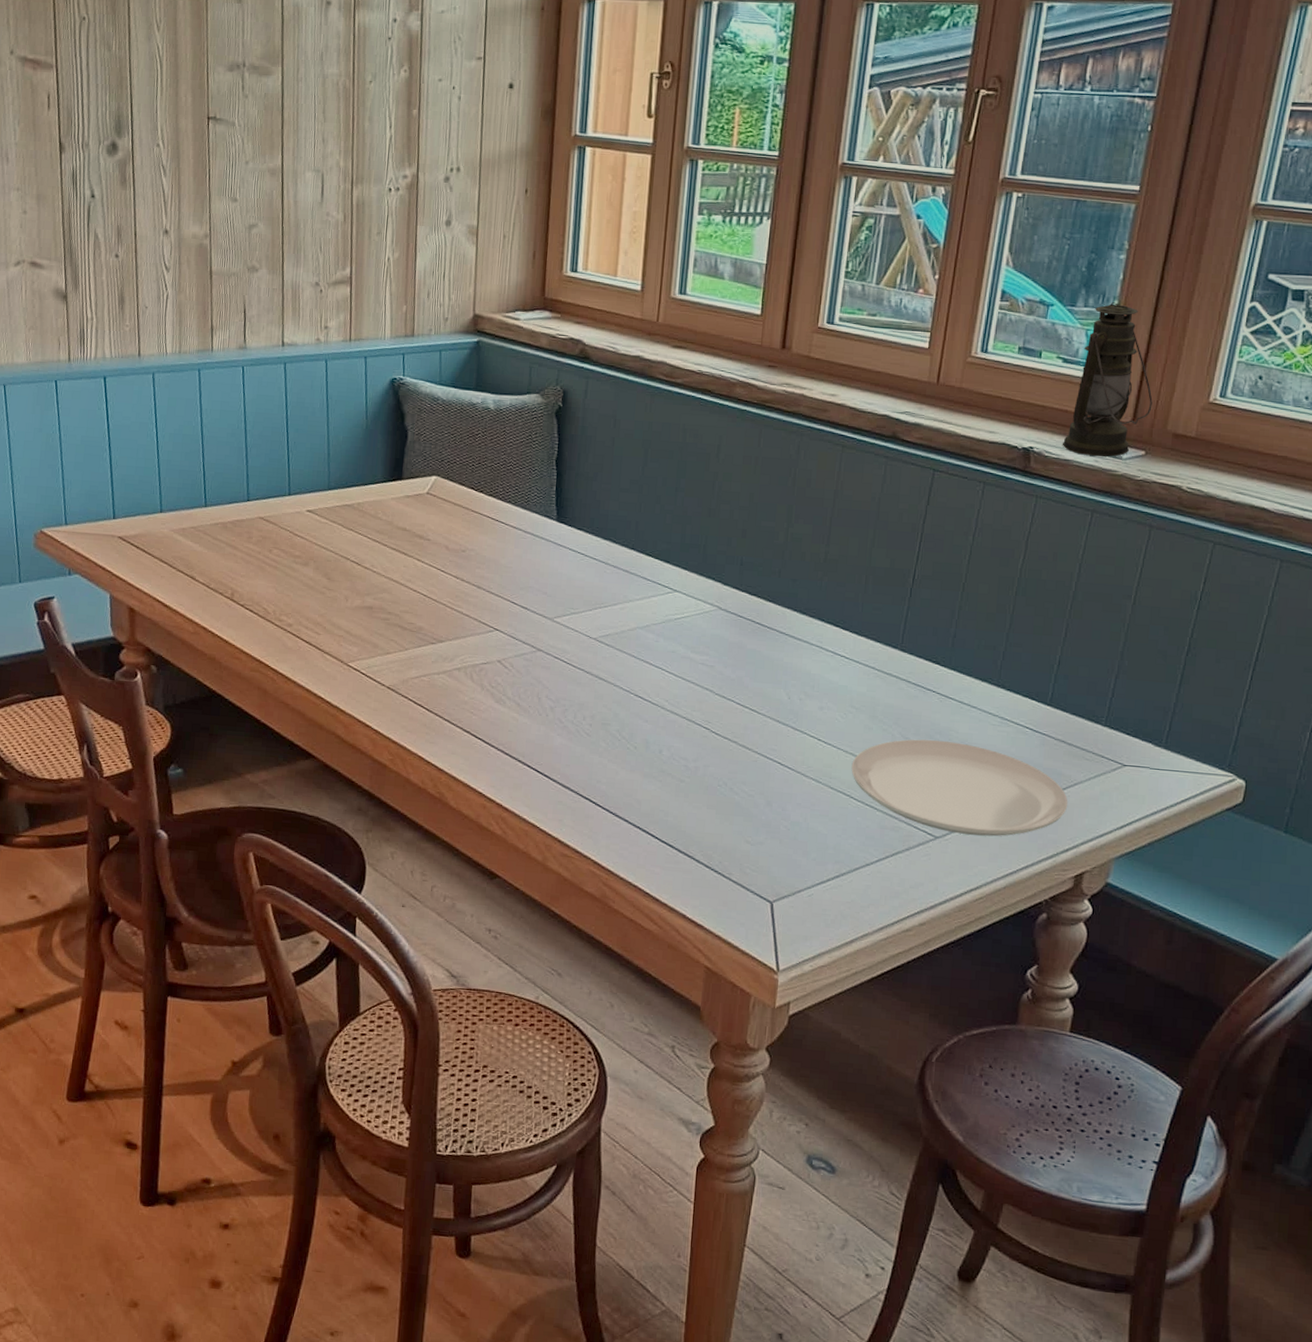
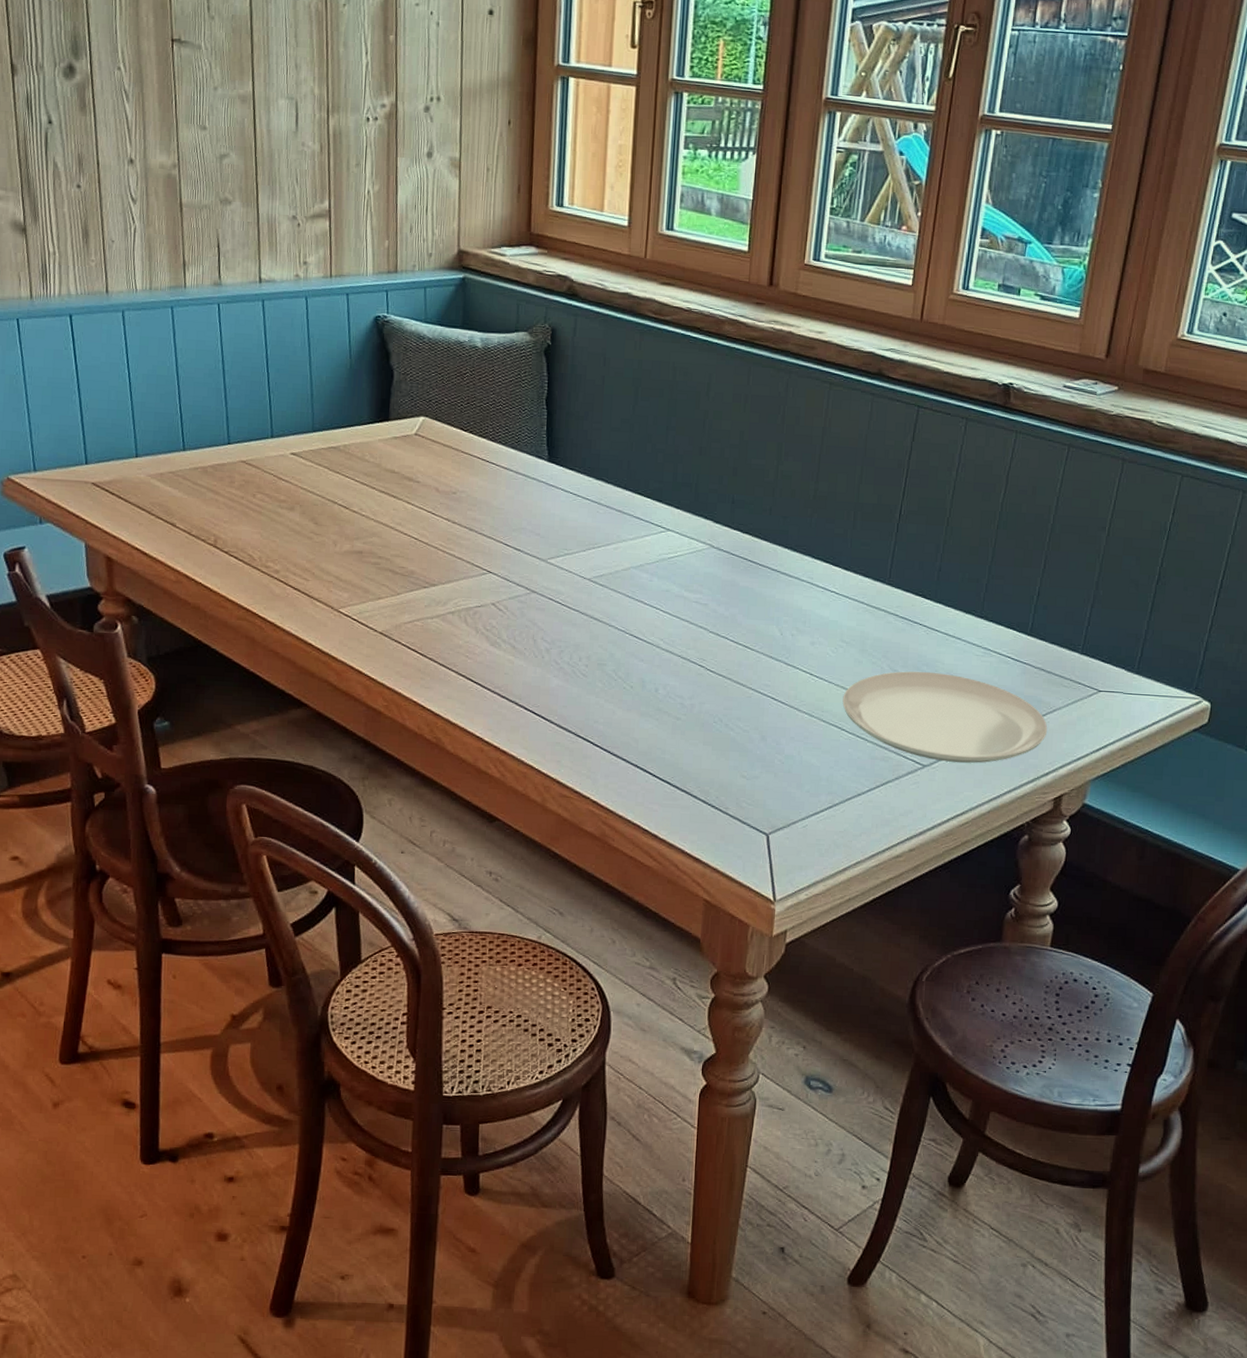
lantern: present [1063,302,1153,457] -> none [1041,240,1125,392]

